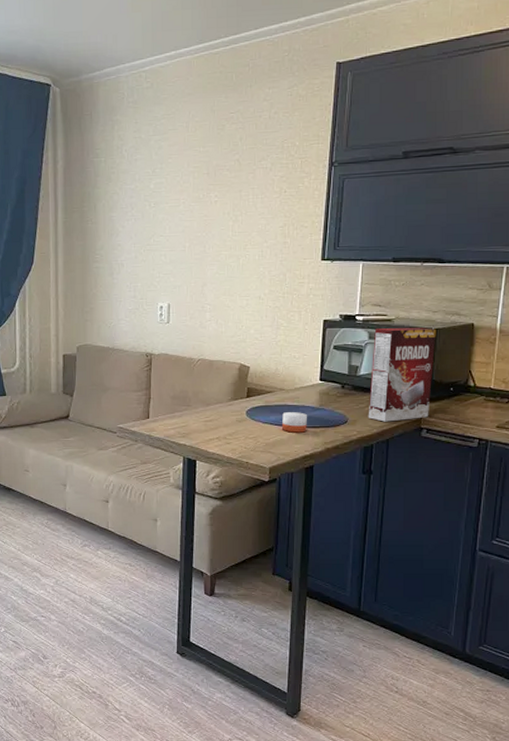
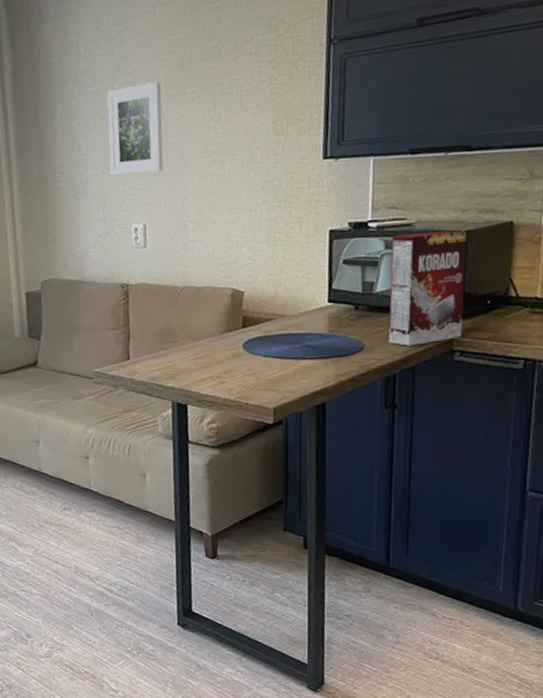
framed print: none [142,185,190,261] -> present [107,81,163,176]
candle: present [282,412,308,433] -> none [285,341,316,366]

